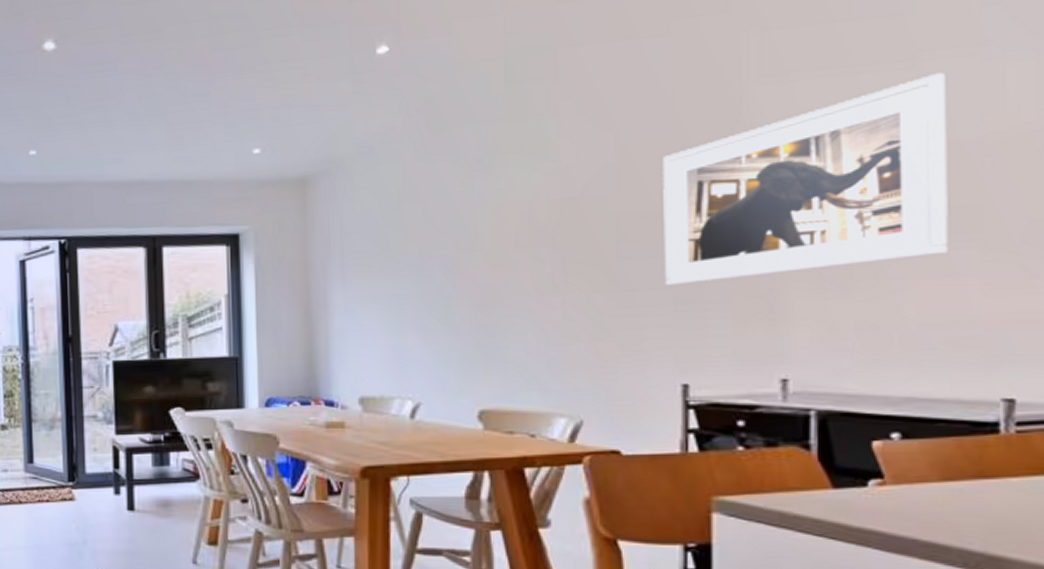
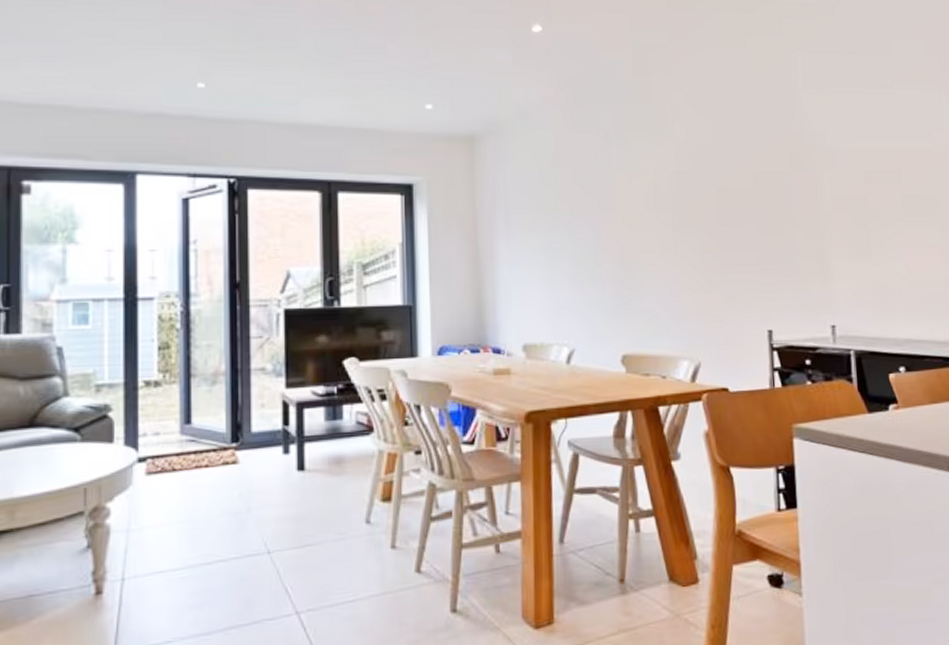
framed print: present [663,72,948,287] -> none [746,98,921,249]

